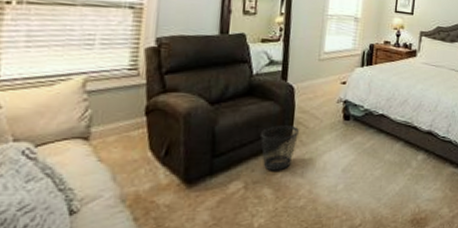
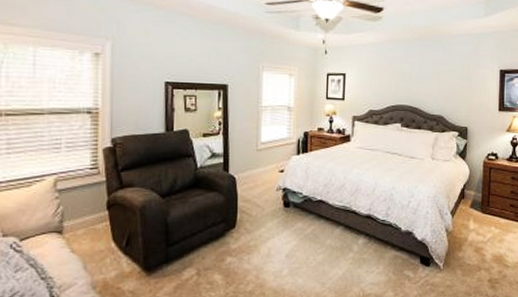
wastebasket: present [260,125,299,171] -> none [208,214,243,258]

